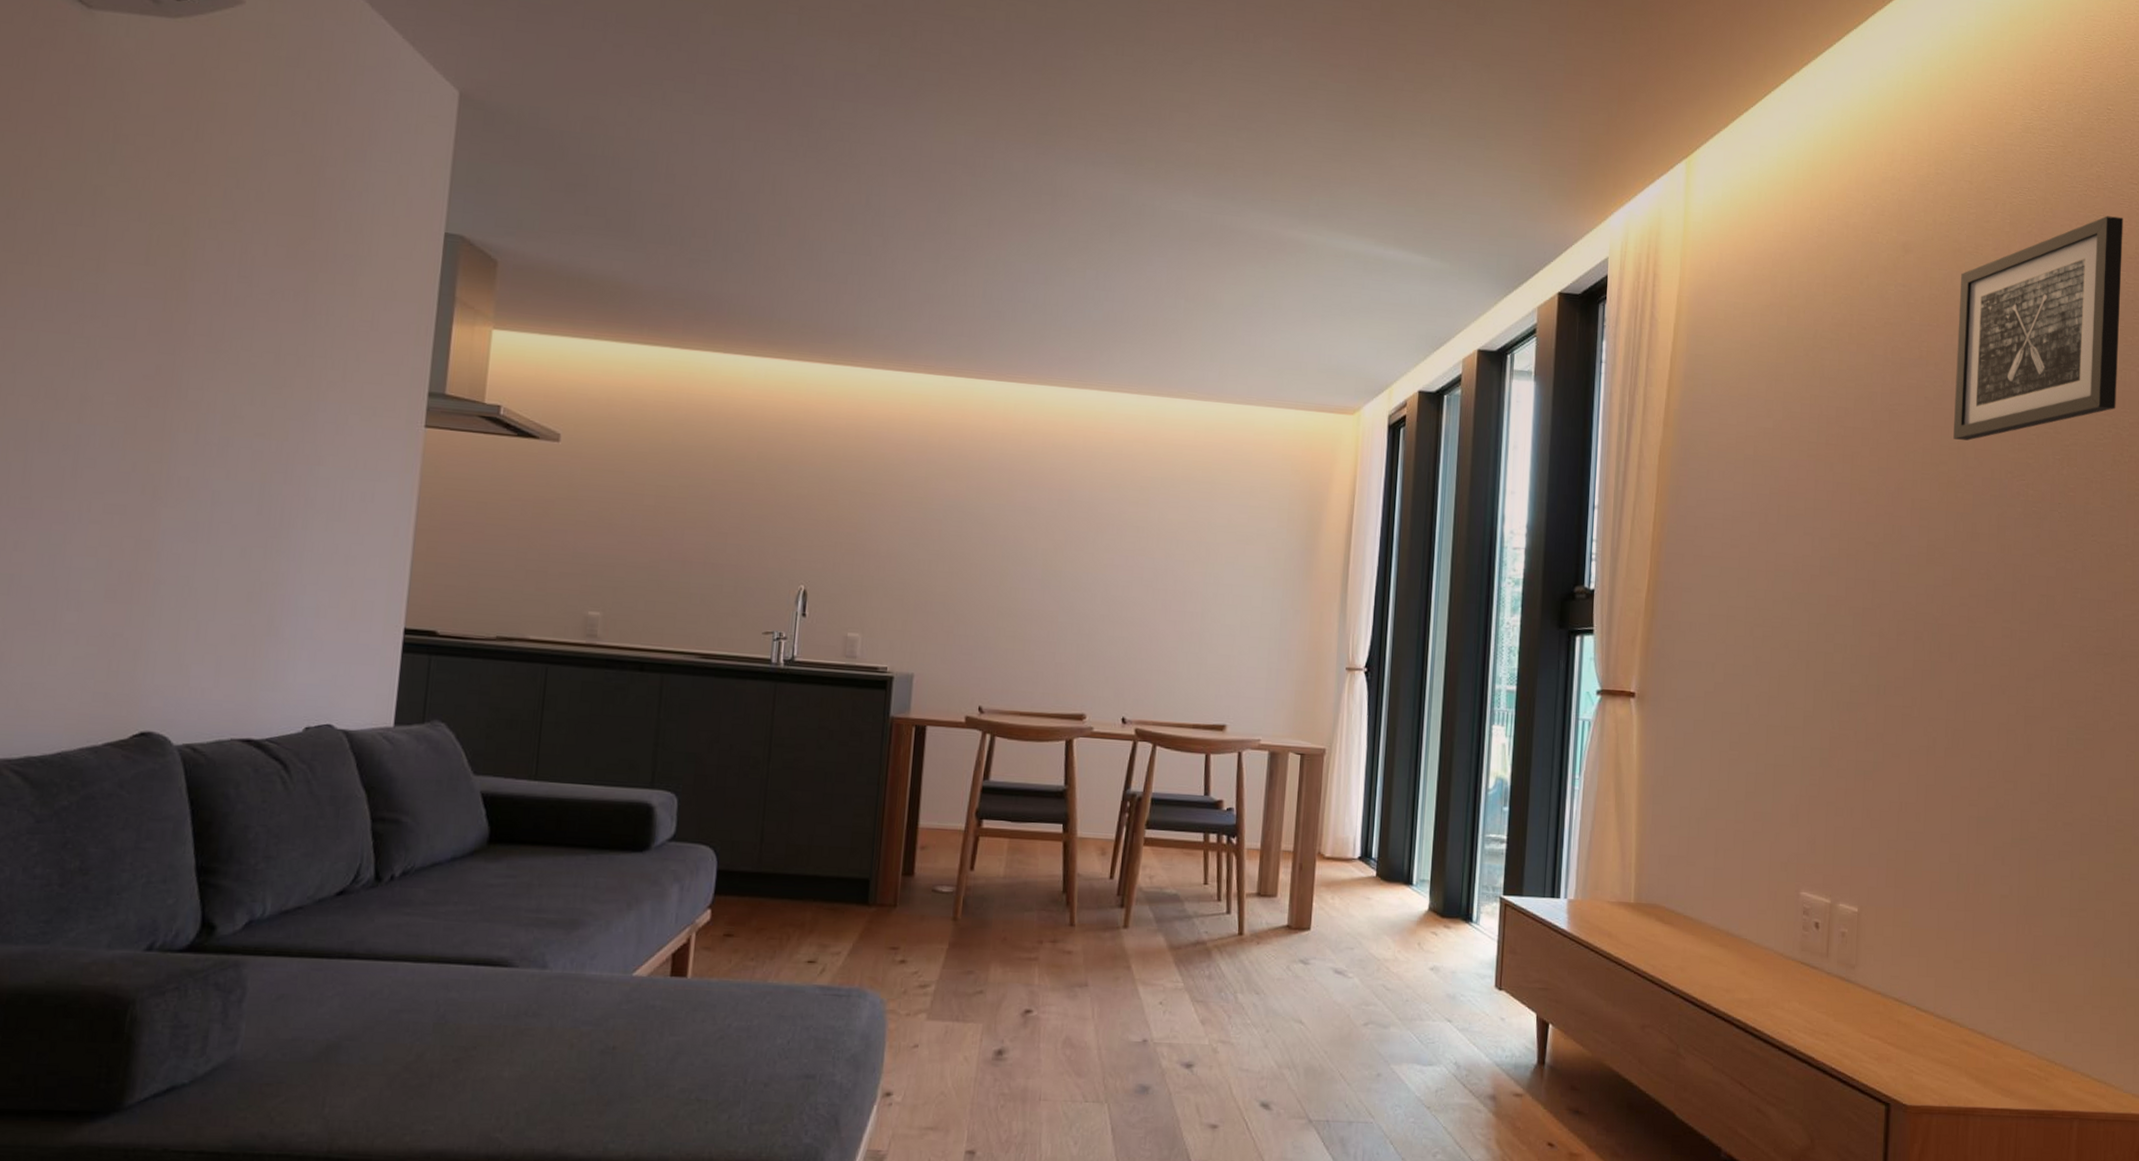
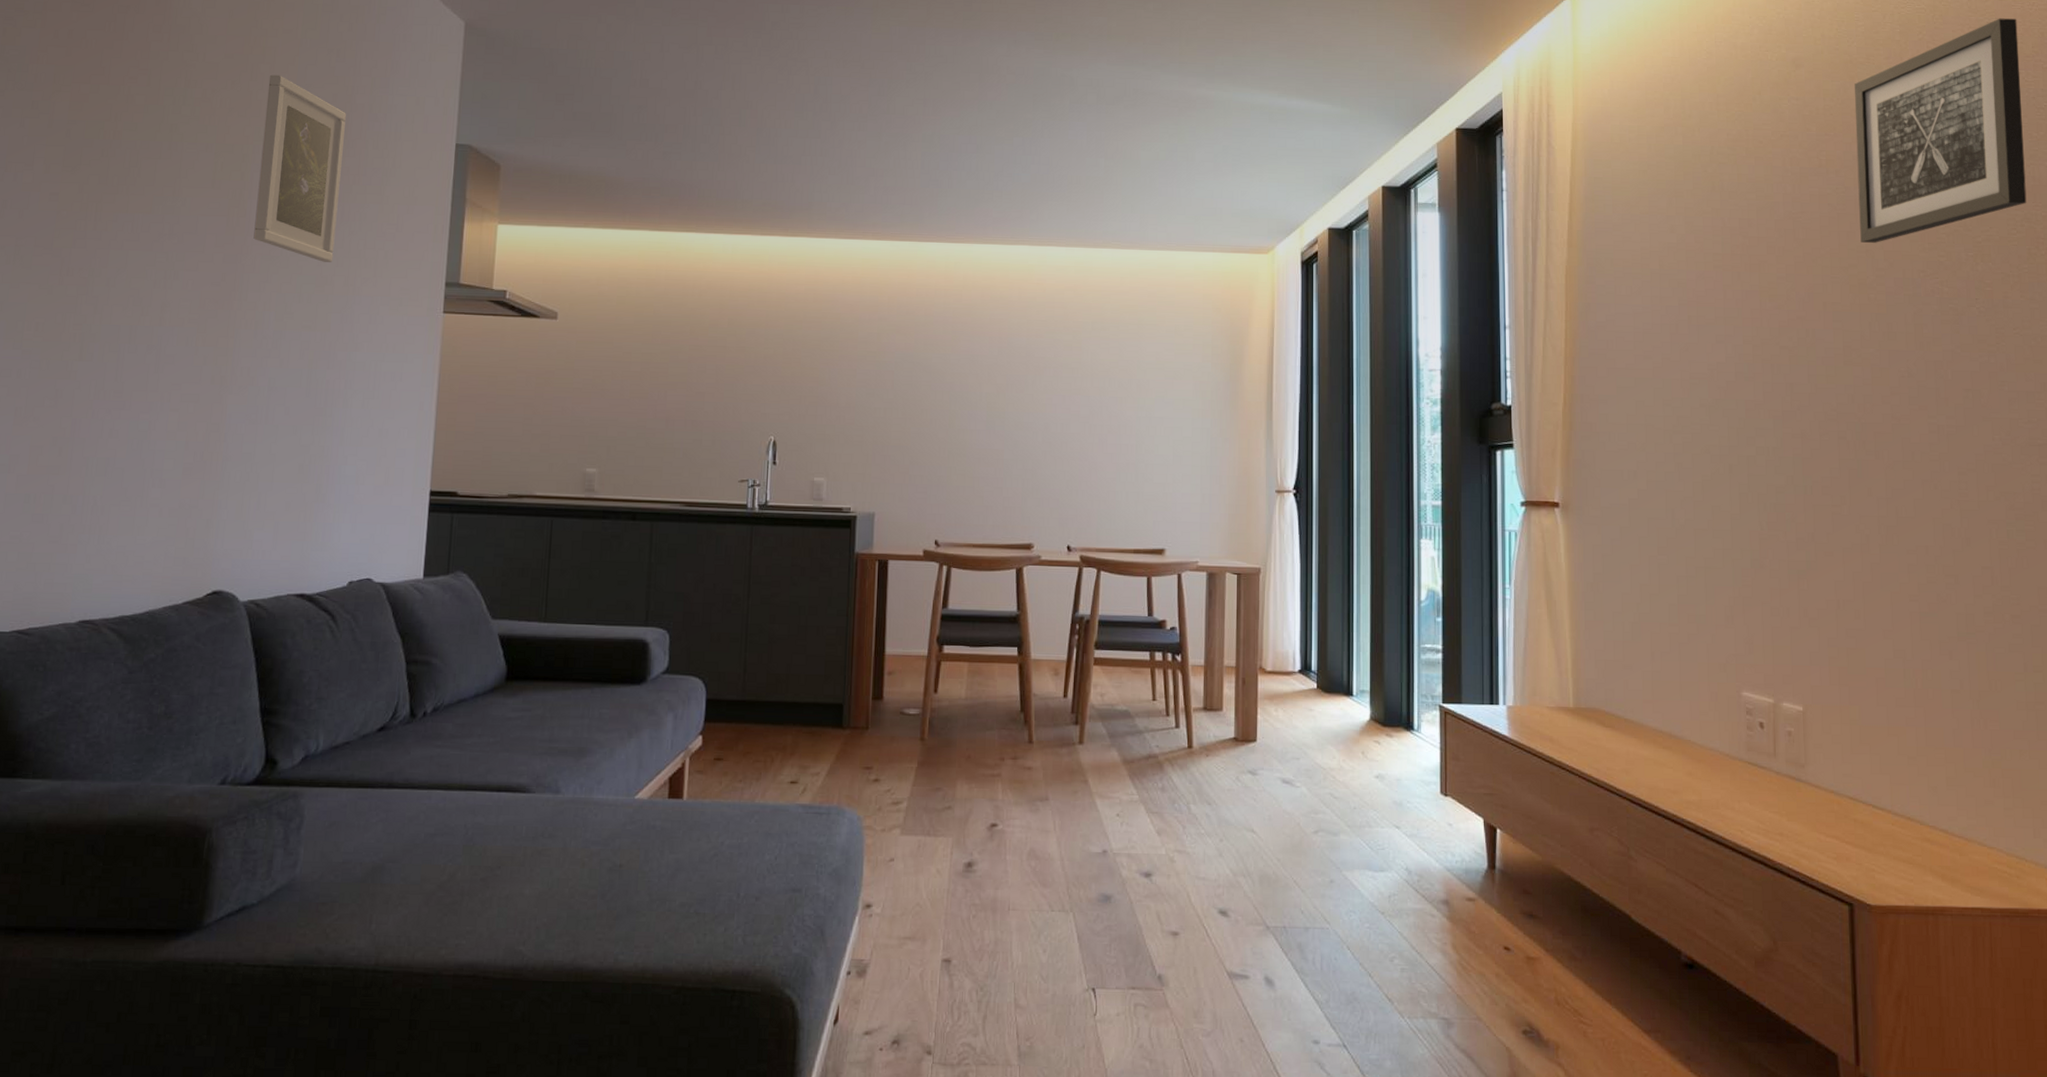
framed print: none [196,135,313,361] -> present [253,74,346,262]

